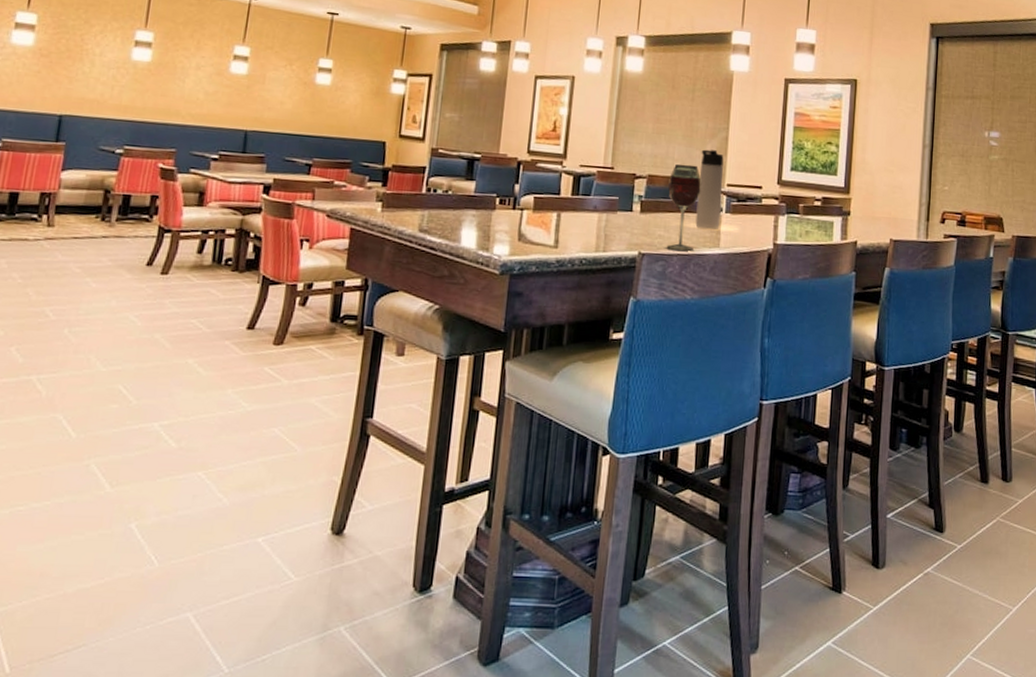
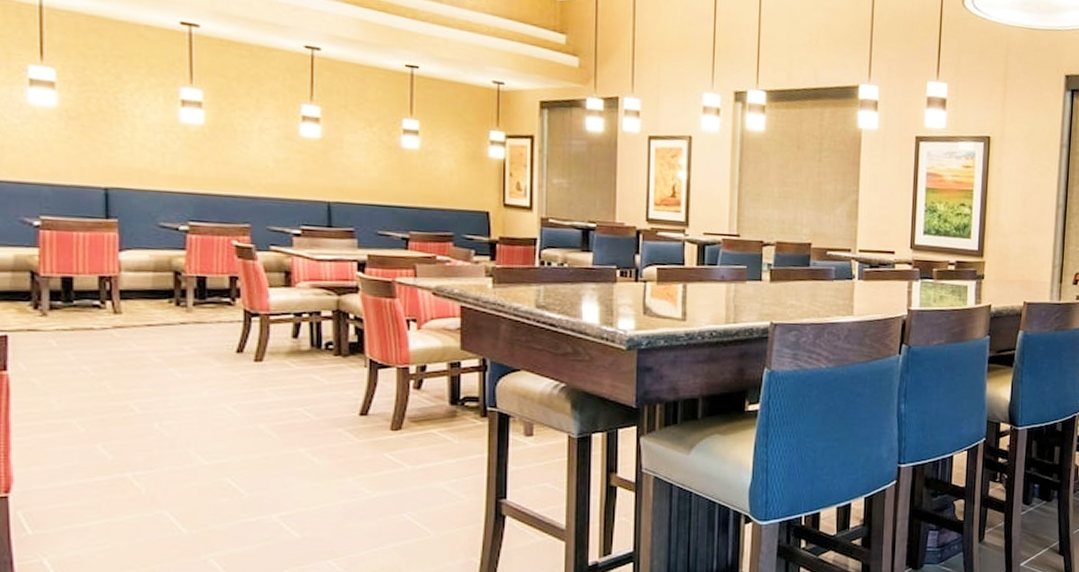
wineglass: present [666,164,701,251] -> none [798,229,832,320]
thermos bottle: present [695,149,724,231] -> none [828,213,855,298]

